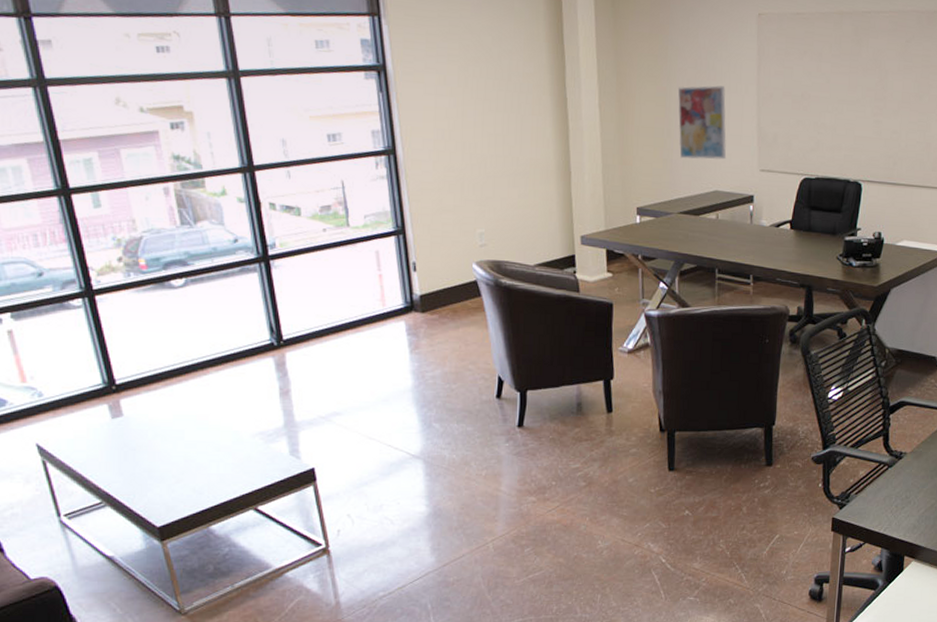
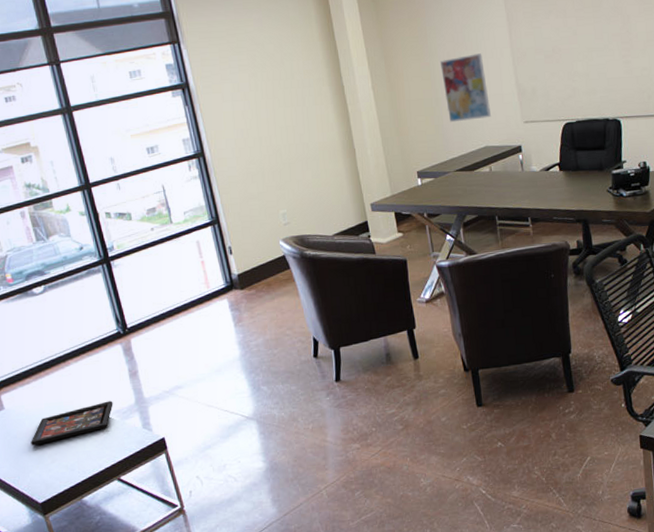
decorative tray: none [152,420,257,462] -> present [31,401,113,446]

